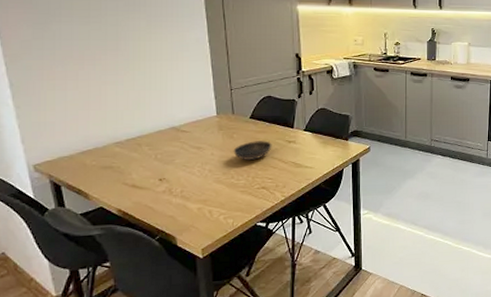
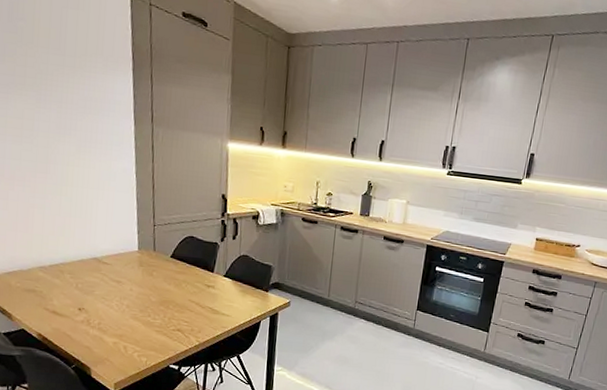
bowl: present [233,141,272,160] -> none [151,281,191,301]

